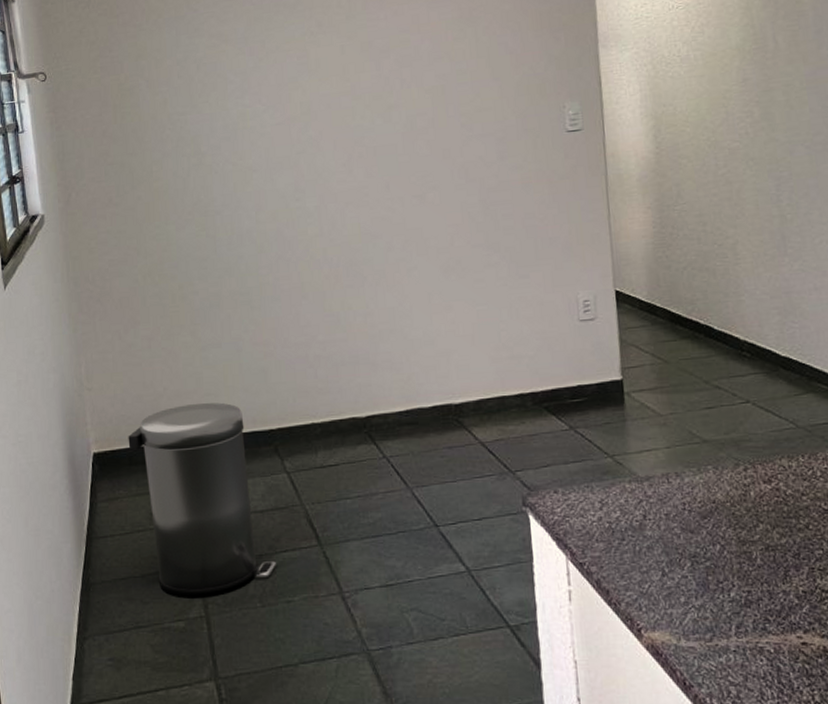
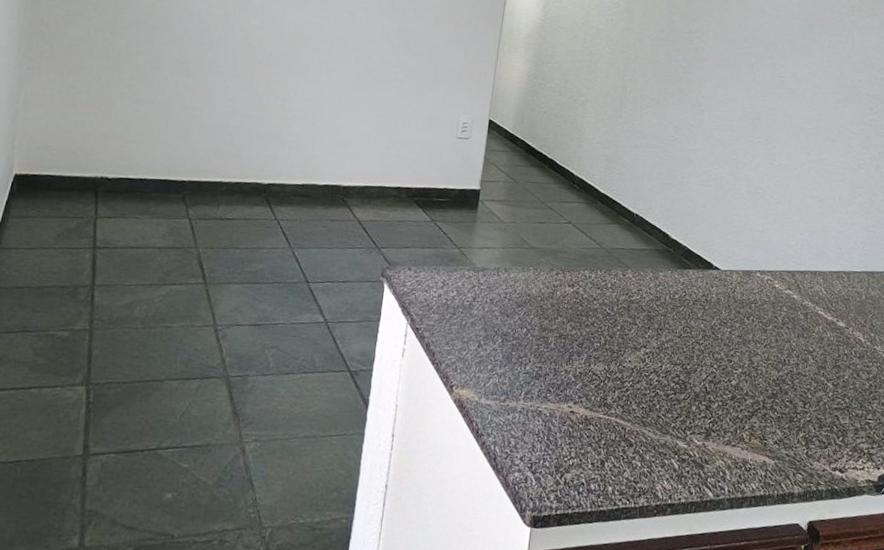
pedal bin: present [128,402,277,600] -> none [49,146,164,315]

